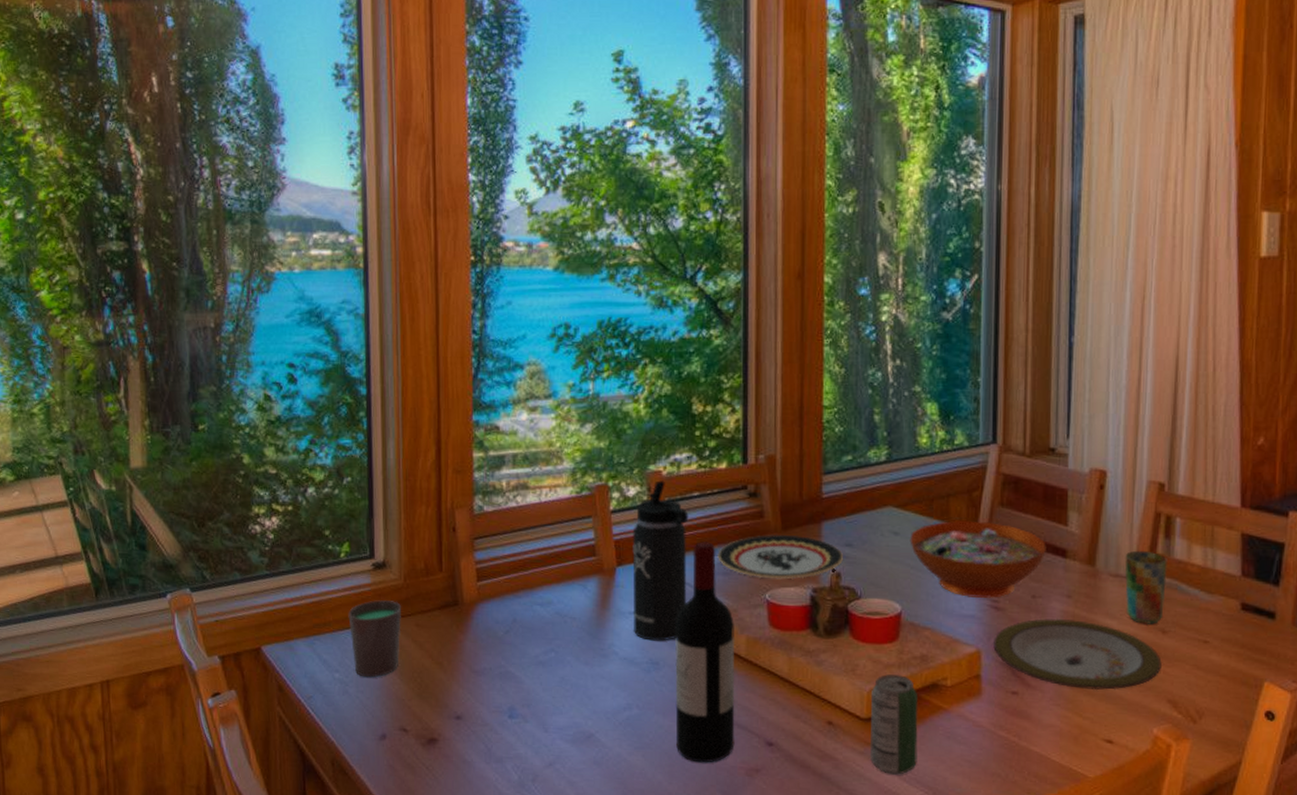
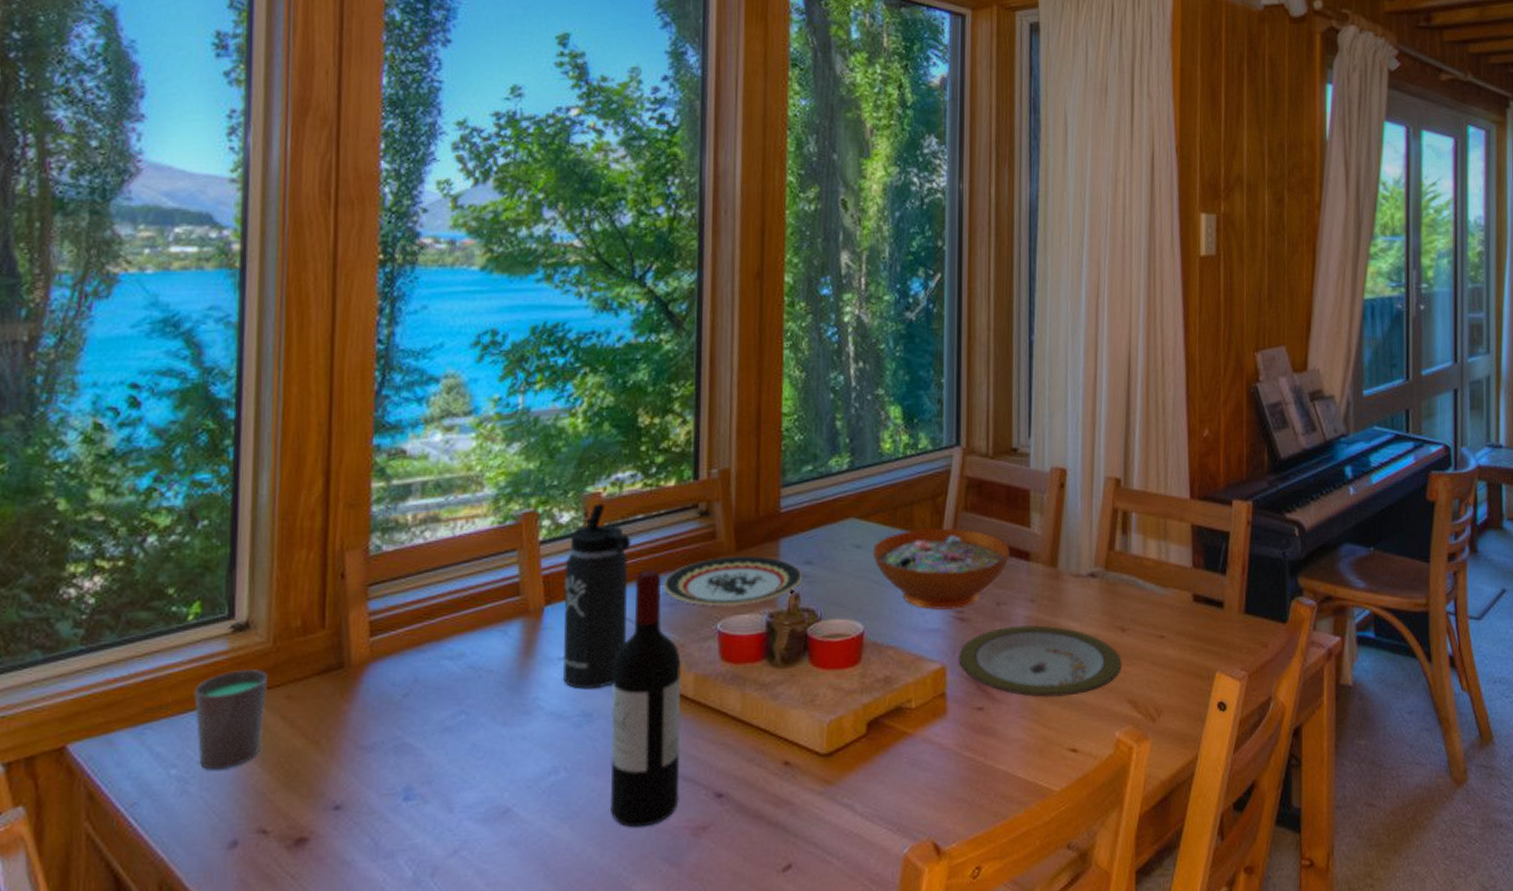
beverage can: present [869,674,919,775] -> none [829,701,882,814]
cup: present [1124,550,1167,624] -> none [1085,548,1125,624]

